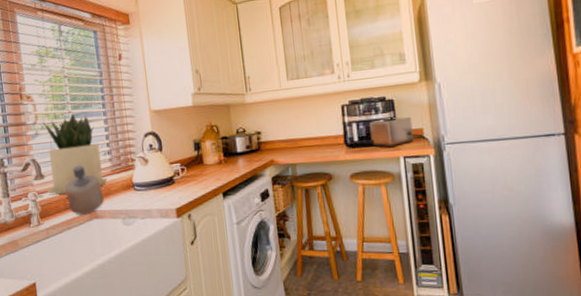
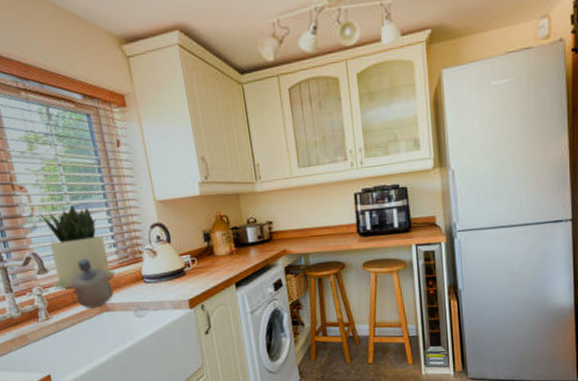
toaster: present [369,117,414,148] -> none [382,204,426,236]

